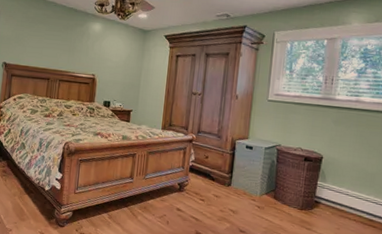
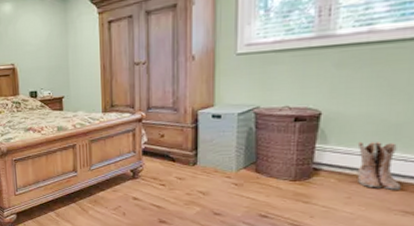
boots: none [344,183,373,227] -> present [357,141,401,190]

